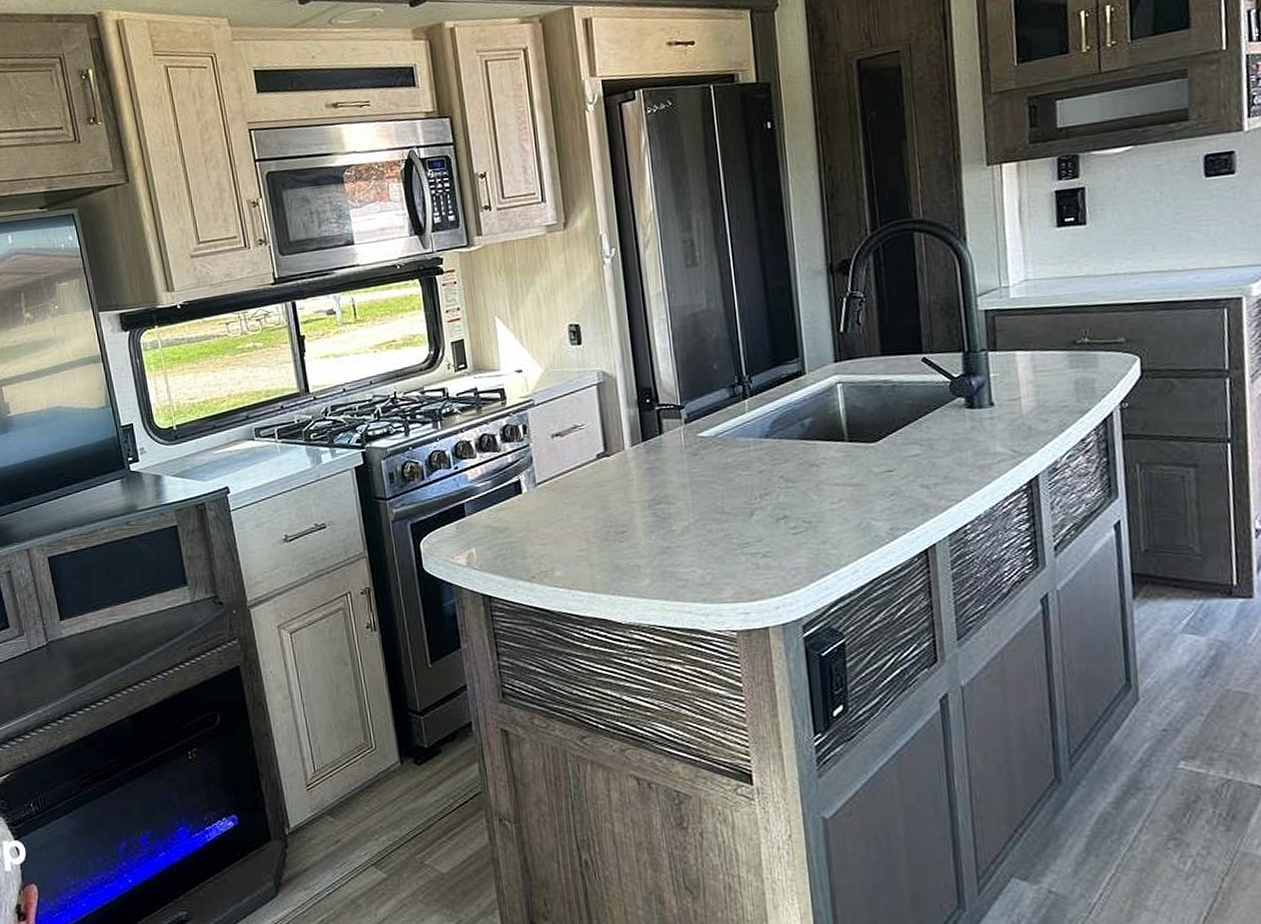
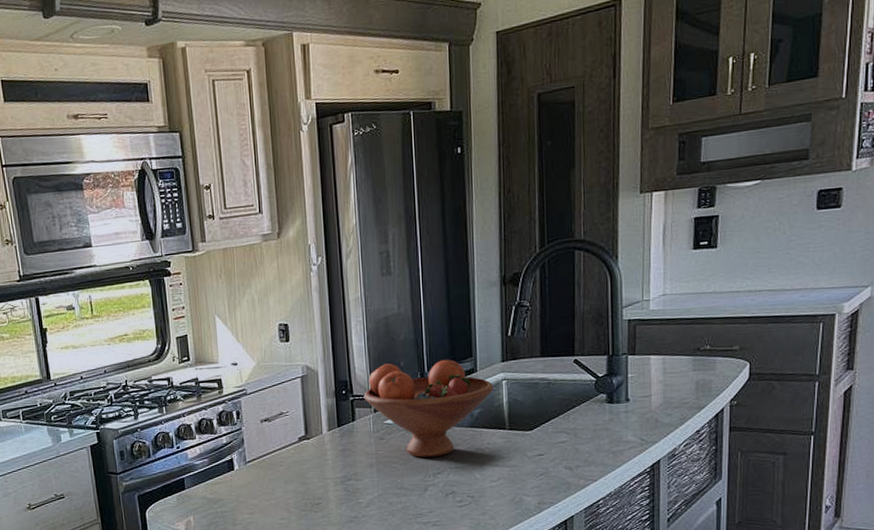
fruit bowl: none [671,360,827,476] -> present [363,359,494,458]

